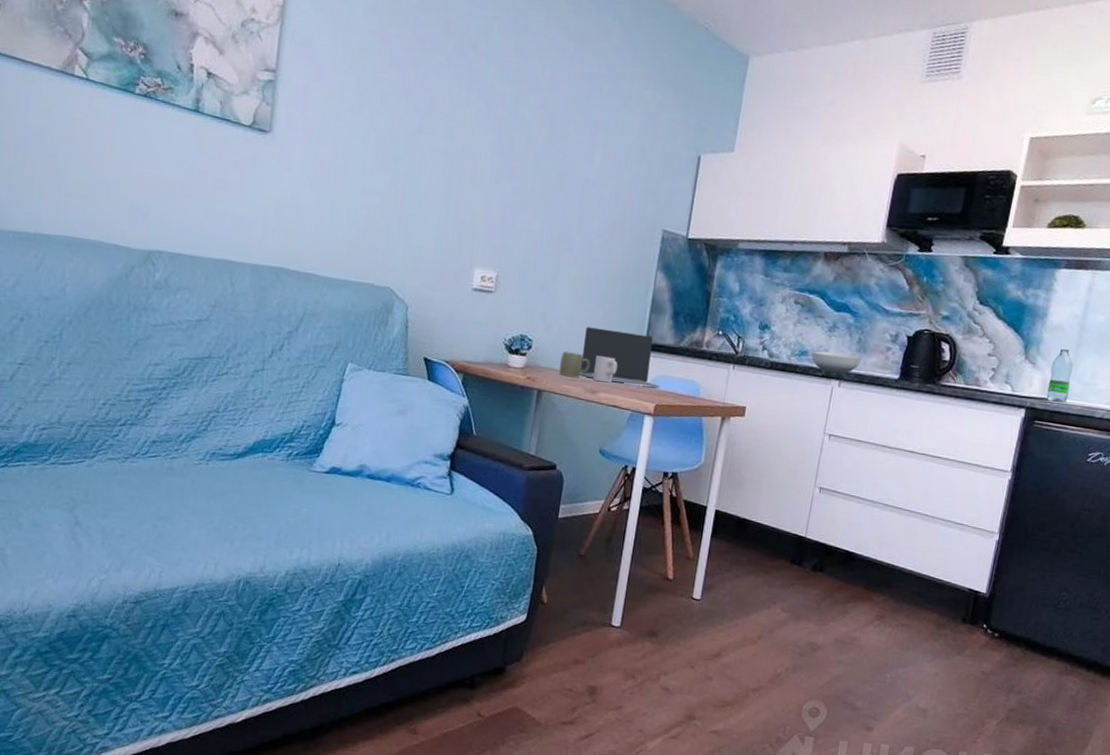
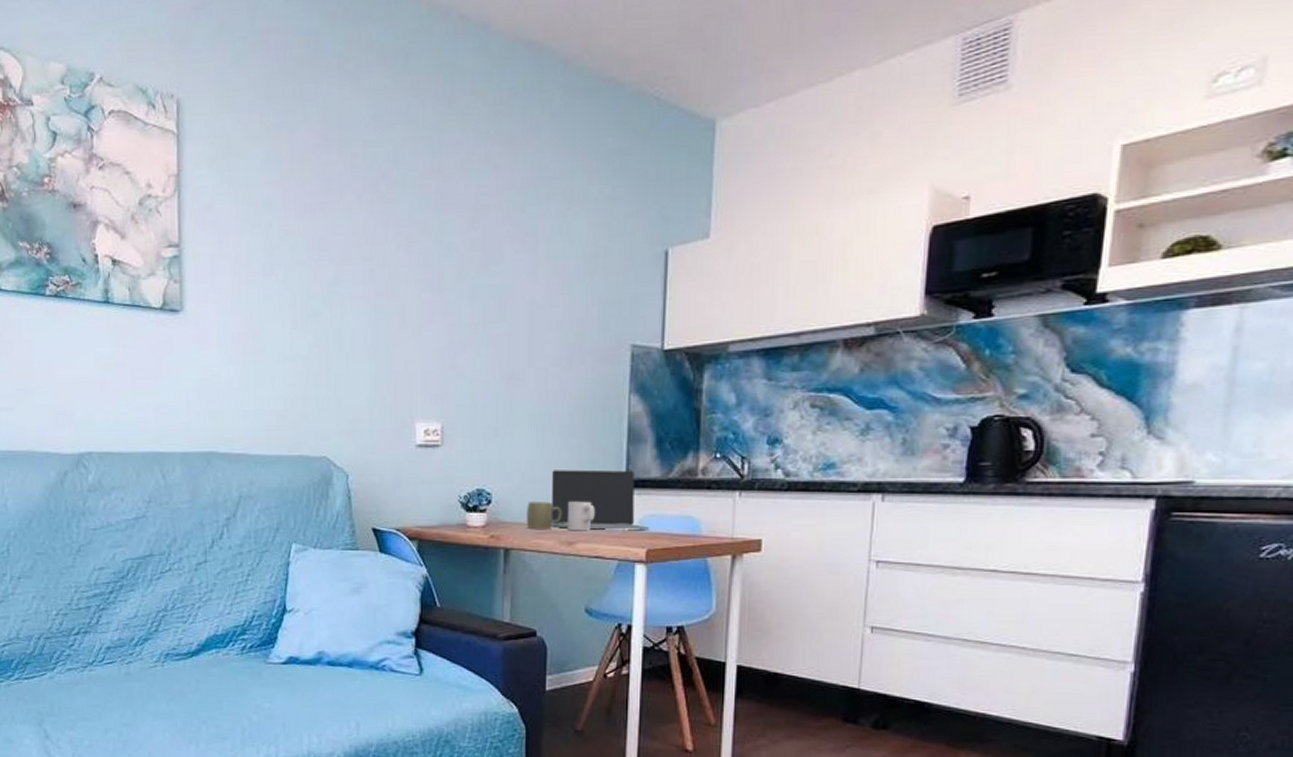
bowl: present [811,350,863,374] -> none [839,459,911,485]
bottle: present [1046,349,1073,403] -> none [1186,414,1223,484]

